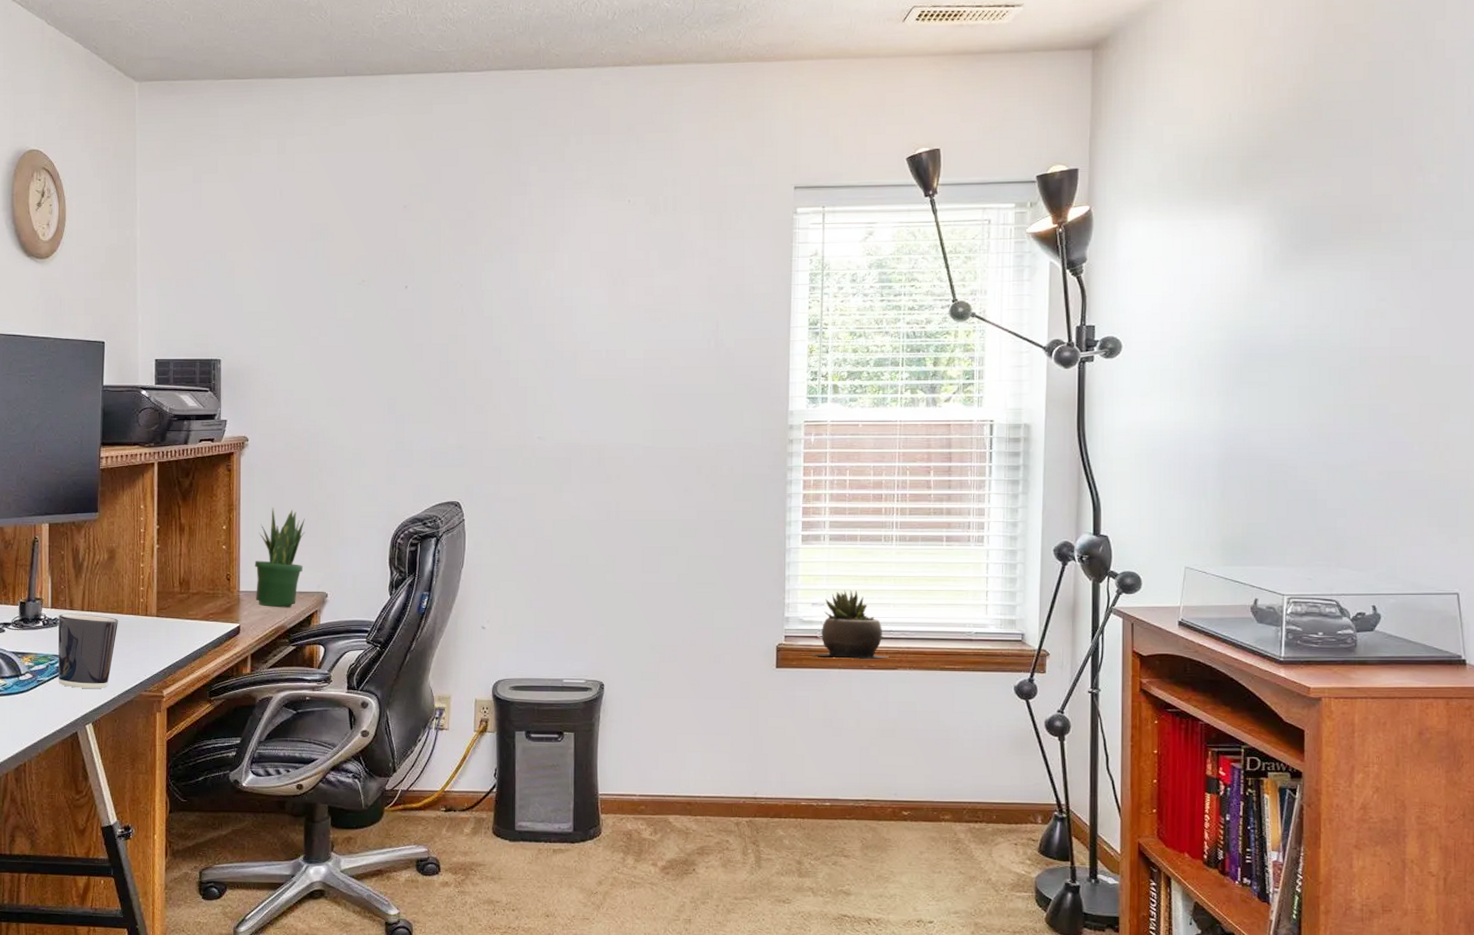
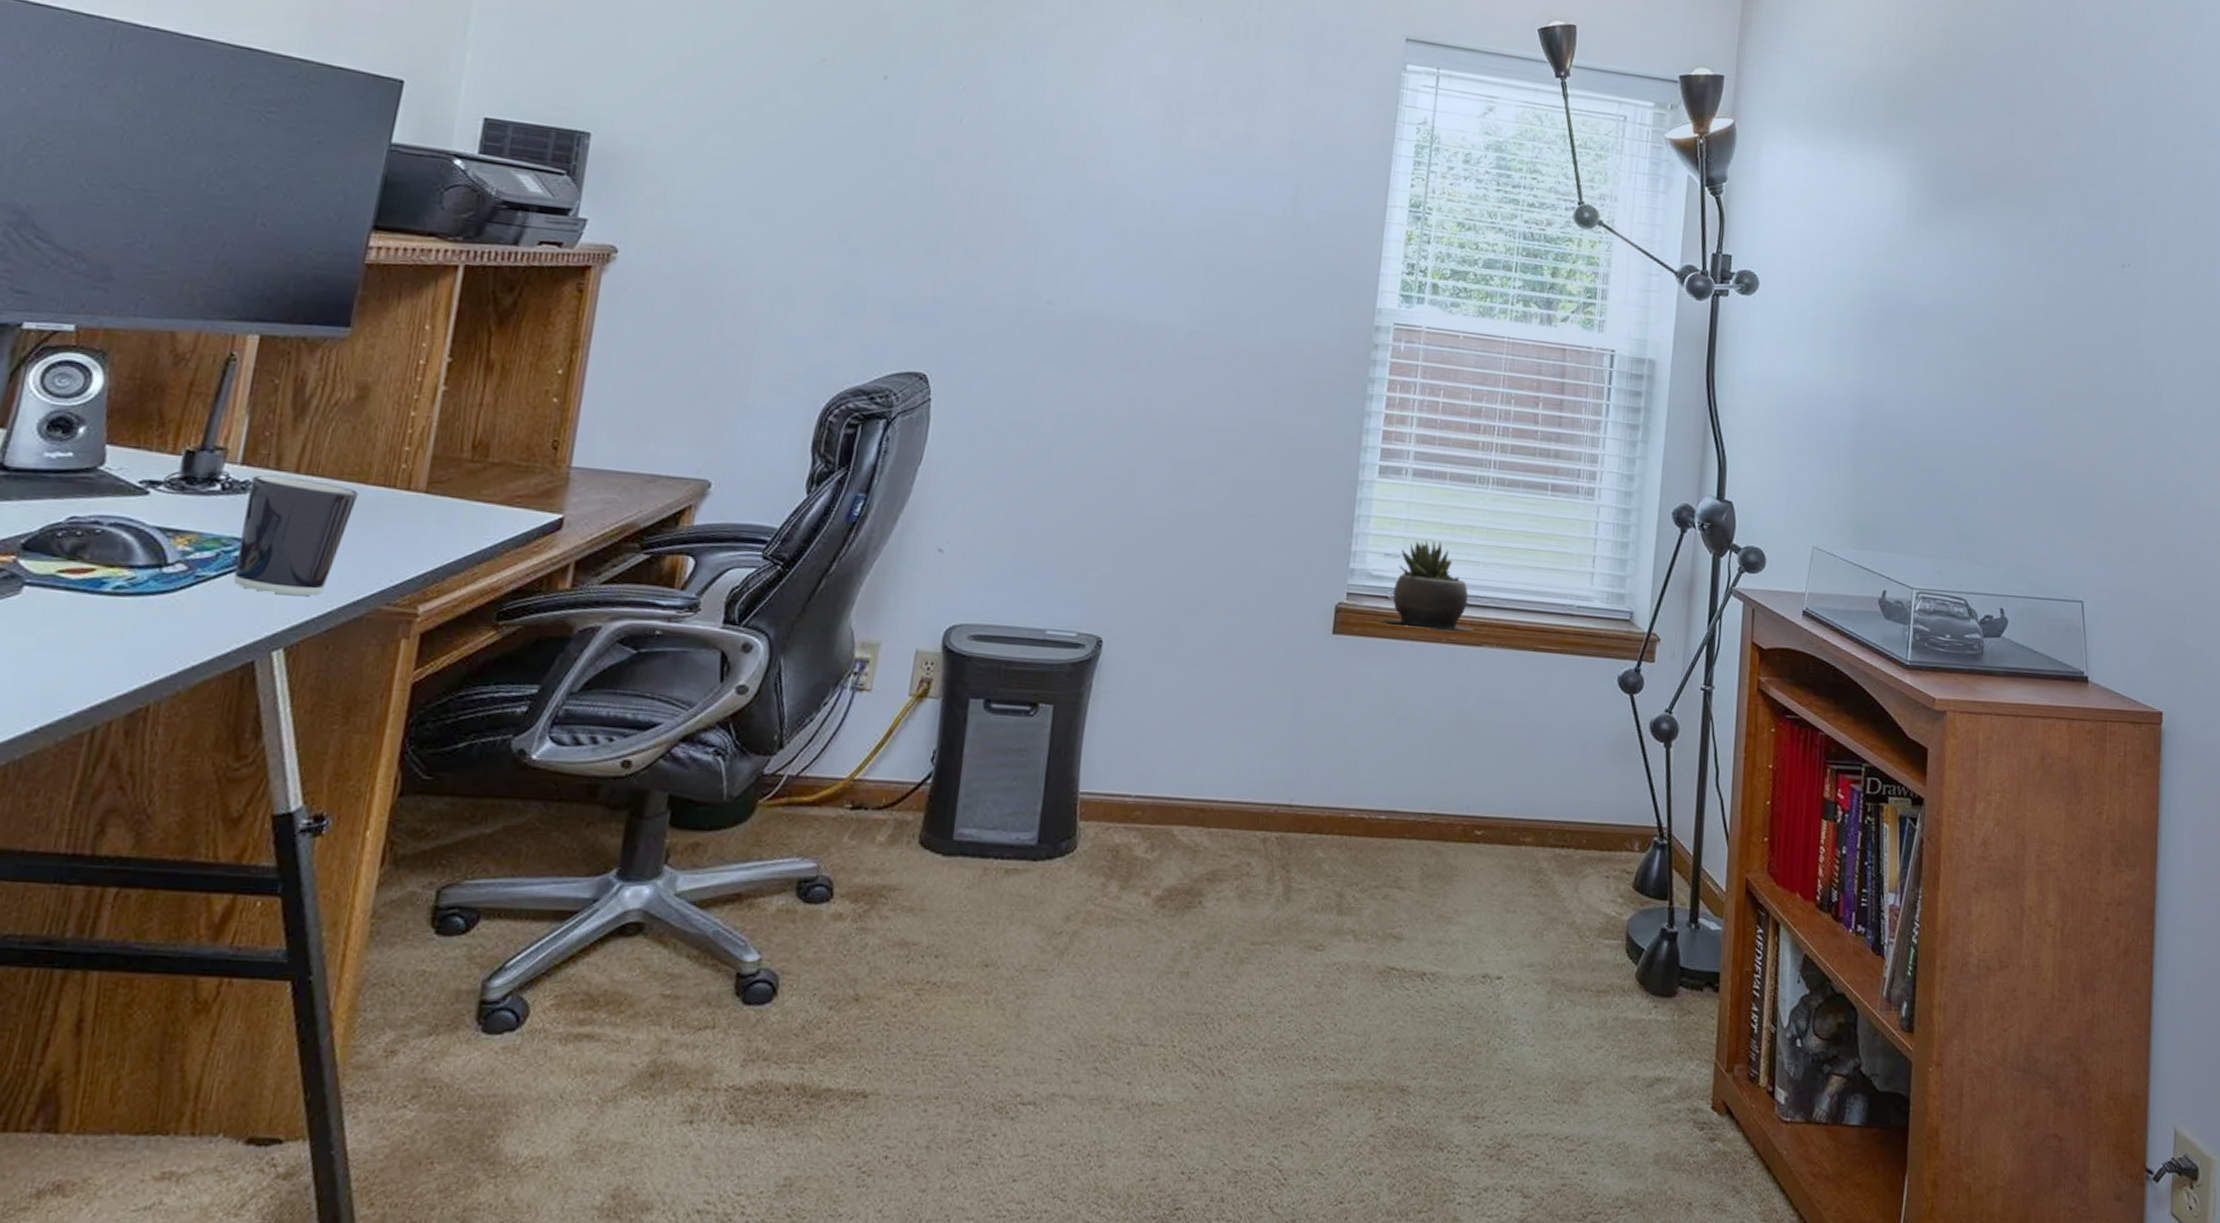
planter: present [255,507,305,608] -> none [595,351,691,499]

